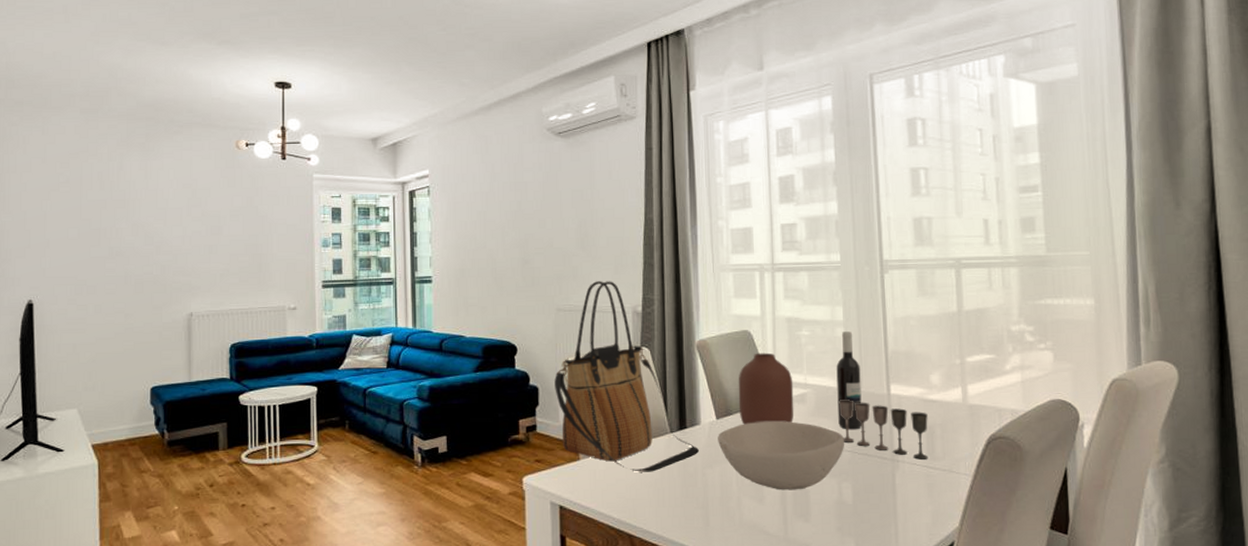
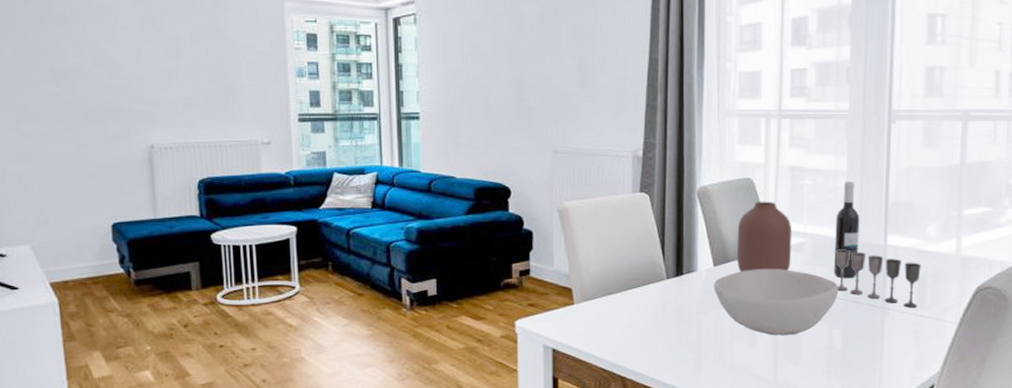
tote bag: present [554,281,699,472] -> none [550,123,694,317]

